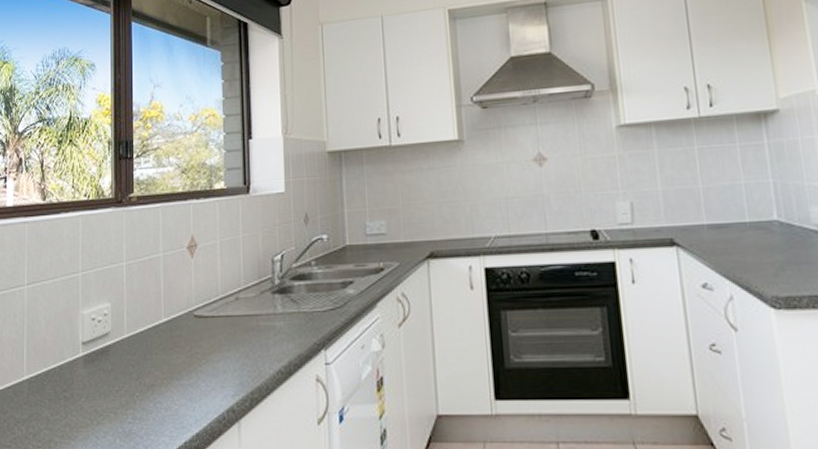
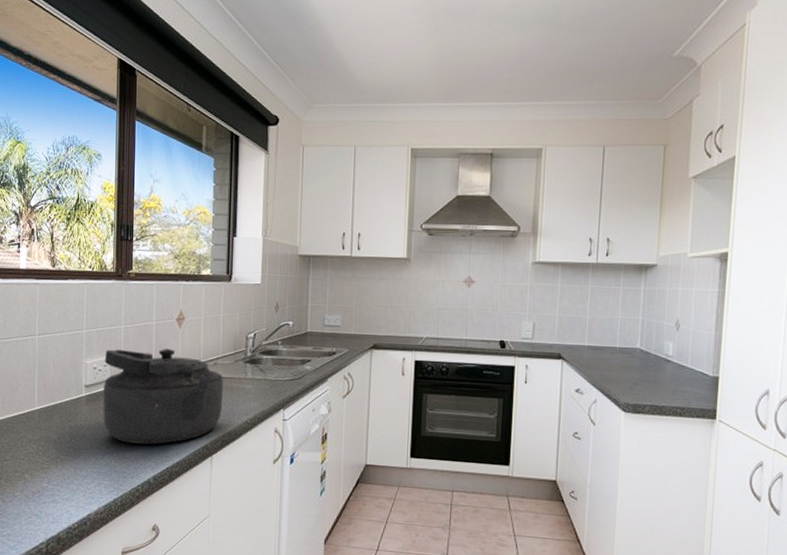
kettle: none [104,284,249,413] -> present [103,348,223,445]

